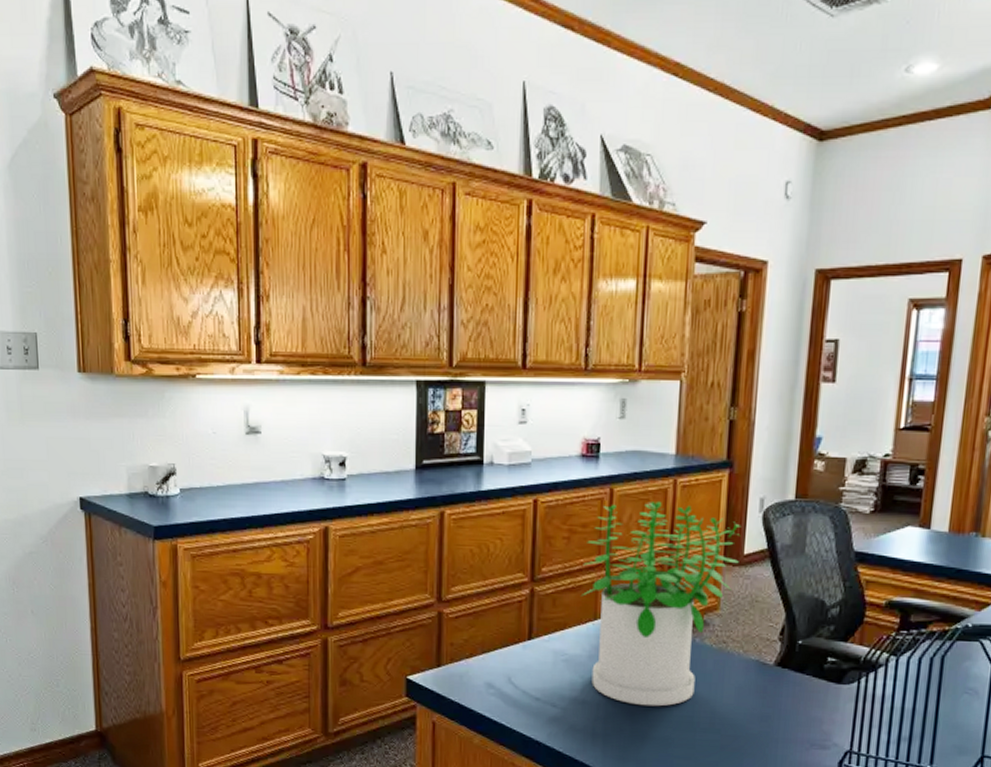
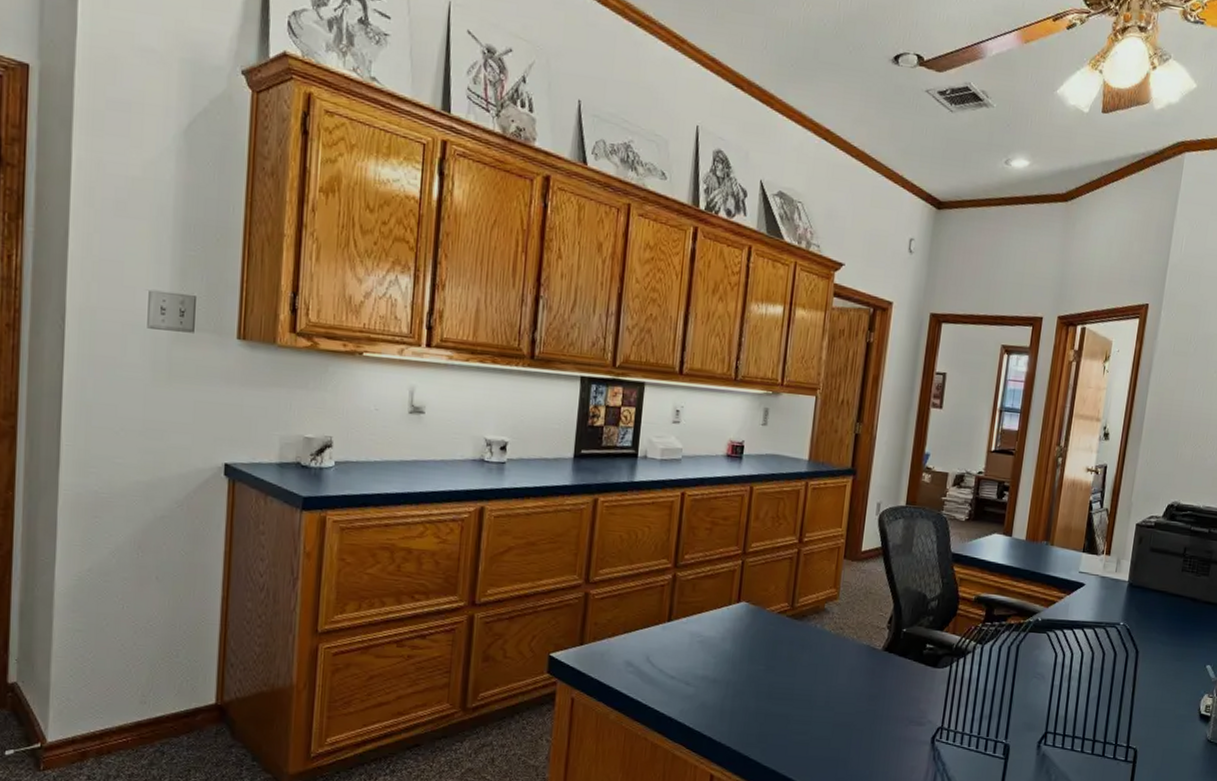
potted plant: present [580,500,741,707] -> none [718,499,861,686]

